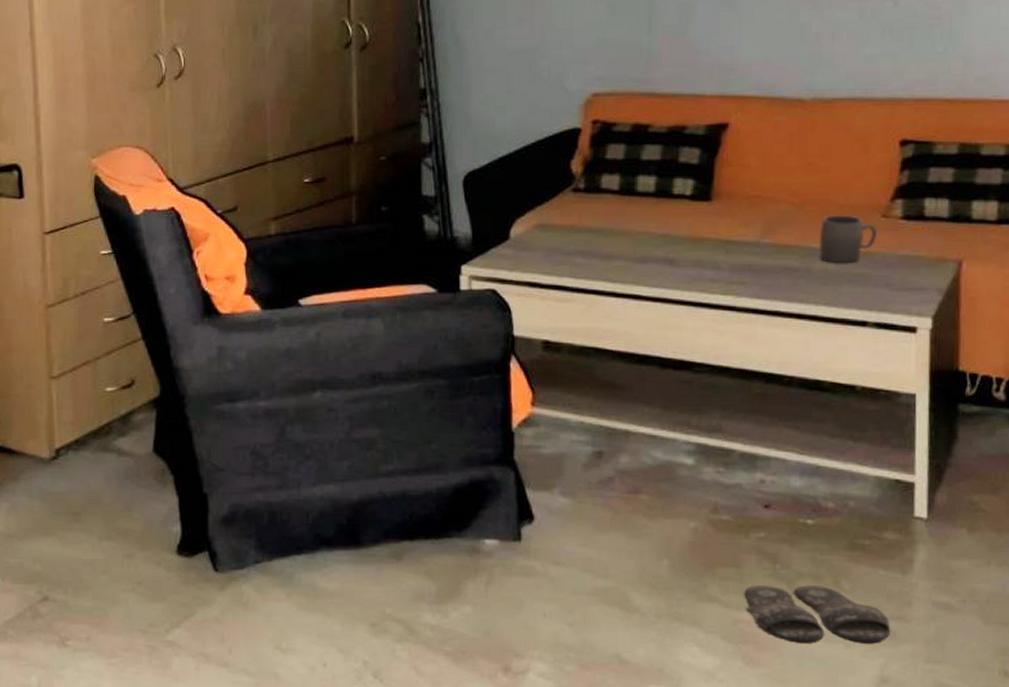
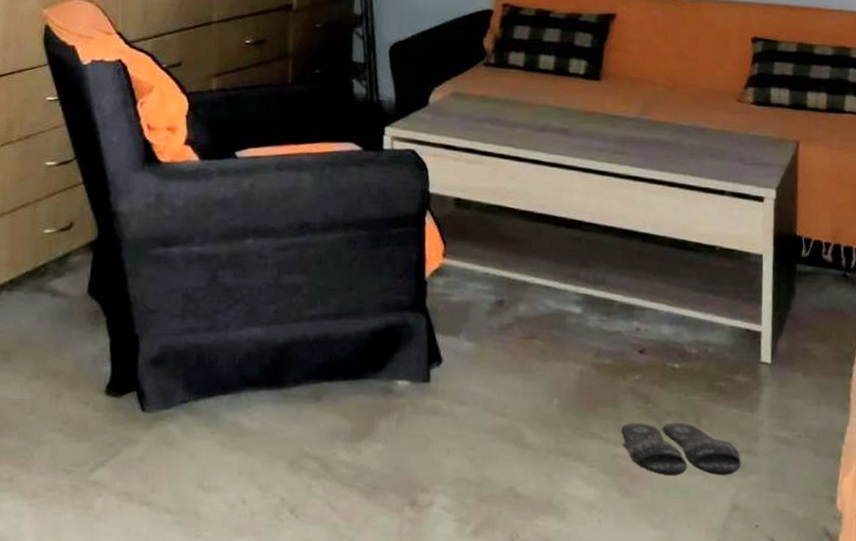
mug: present [818,215,877,264] -> none [687,98,733,141]

